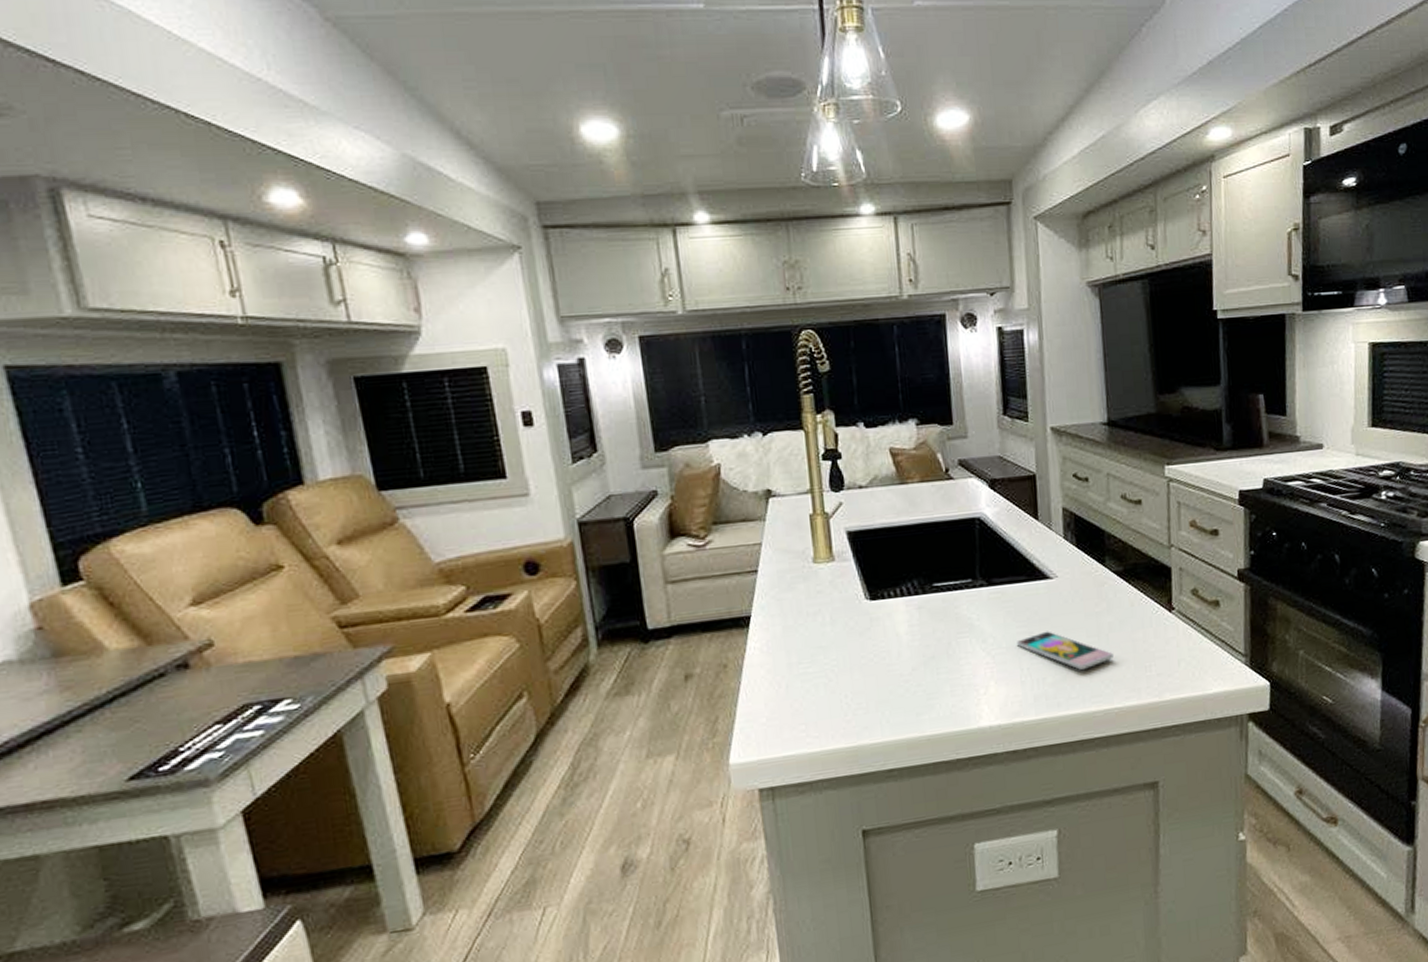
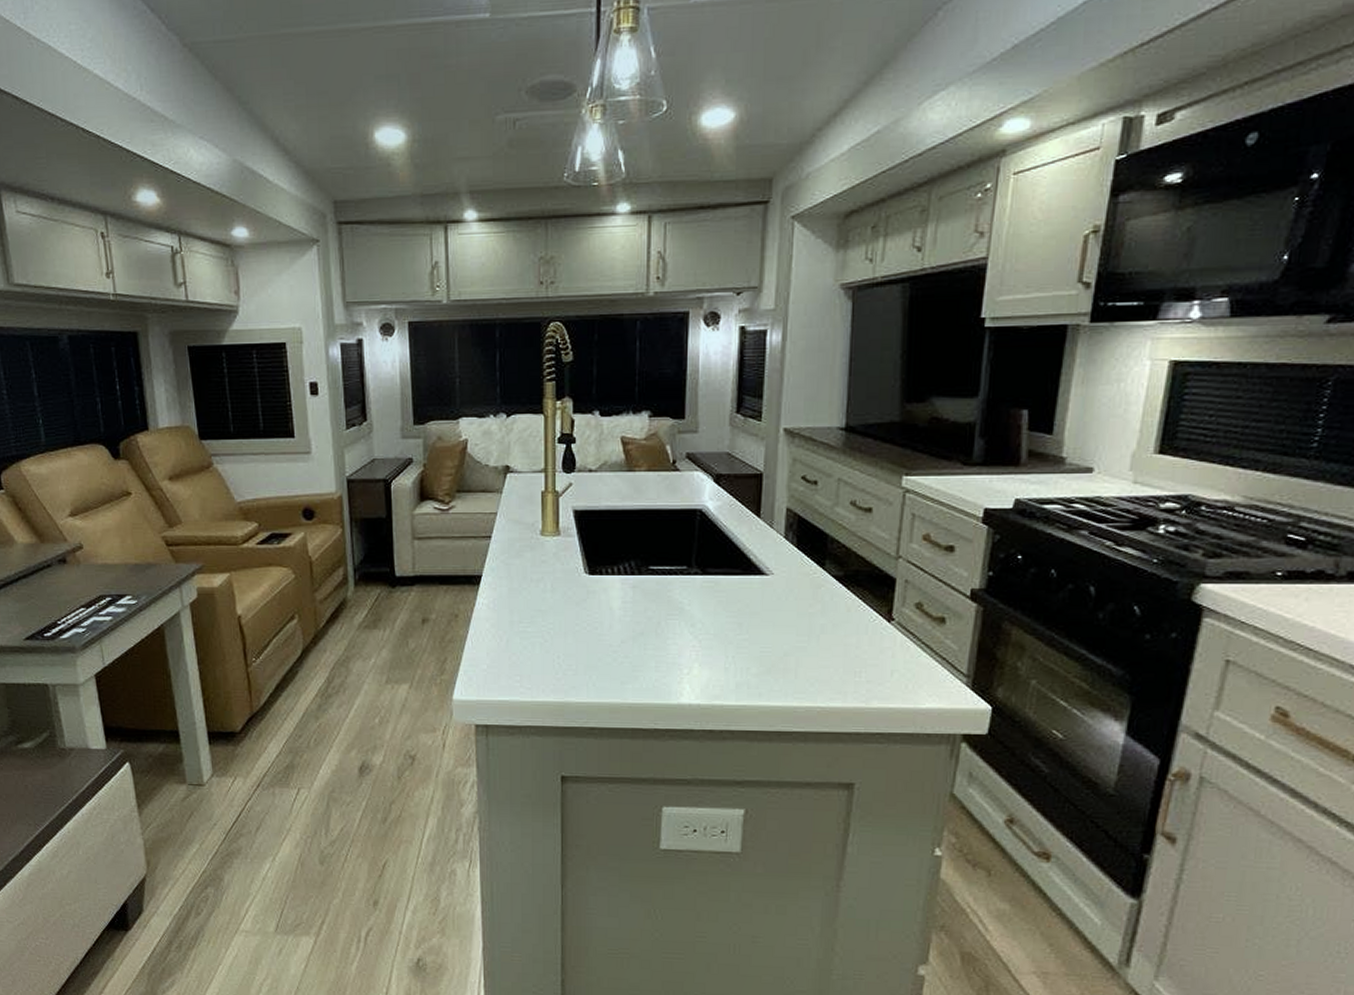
smartphone: present [1017,631,1113,670] -> none [725,624,822,665]

